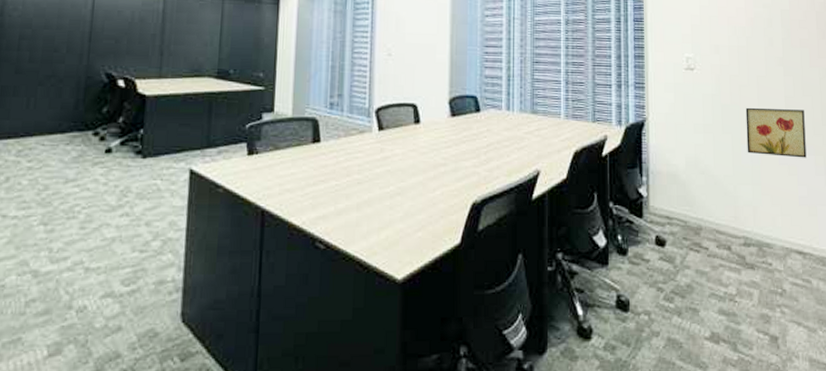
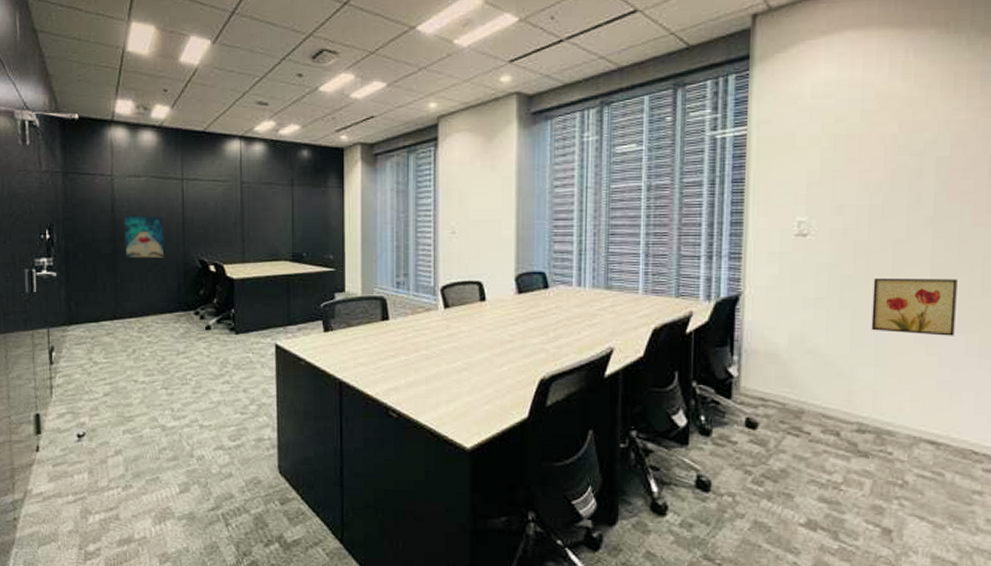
wall art: none [11,20,66,70] -> present [124,215,165,258]

